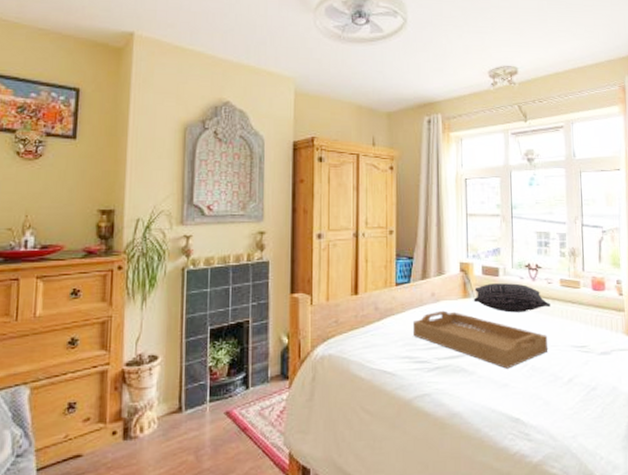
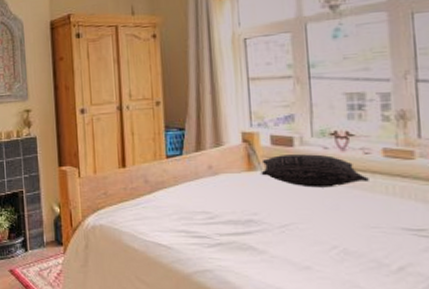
serving tray: present [413,310,548,369] -> none [188,184,367,250]

